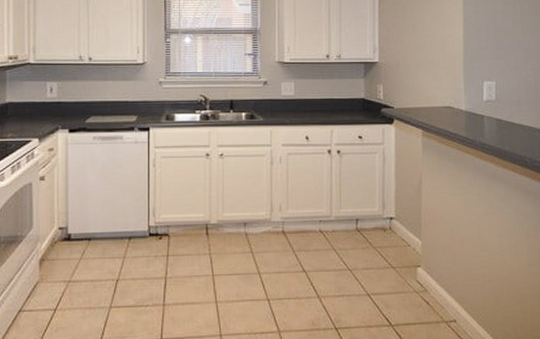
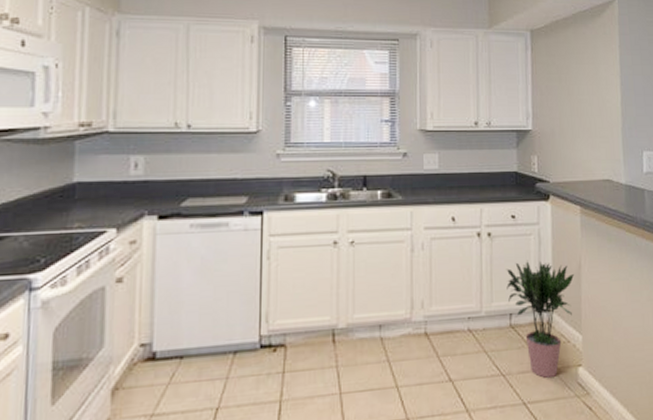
potted plant: none [353,174,416,275] -> present [506,260,575,378]

